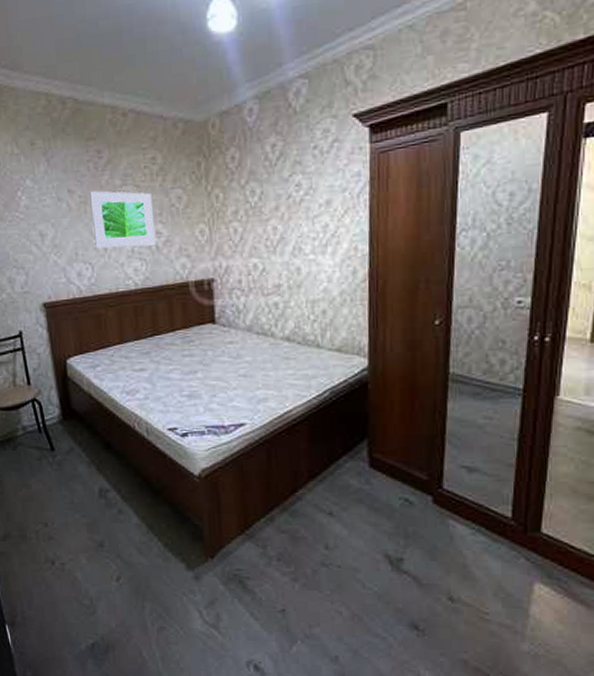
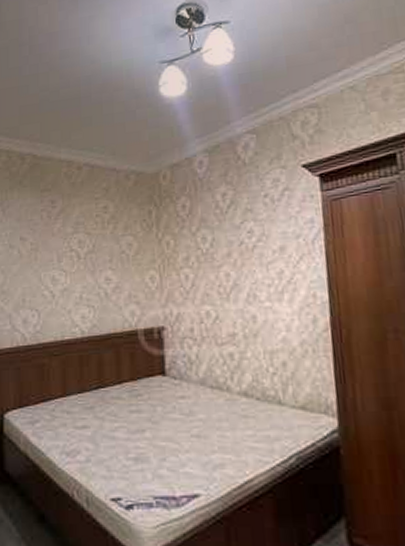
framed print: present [89,191,156,248] -> none [41,238,105,294]

